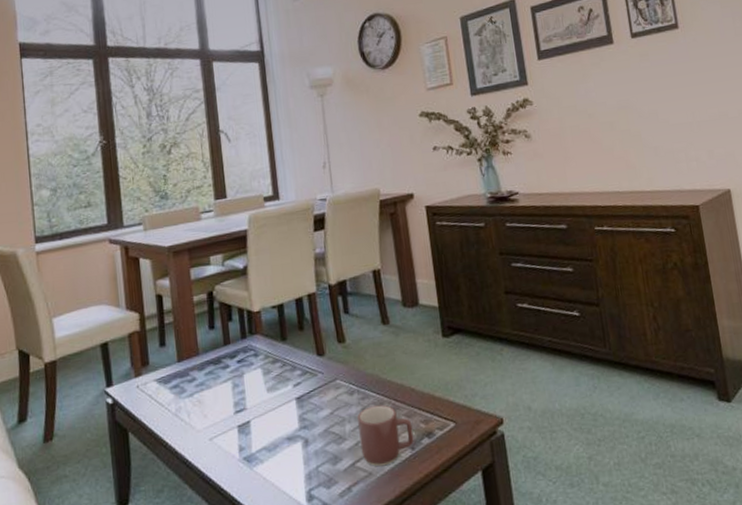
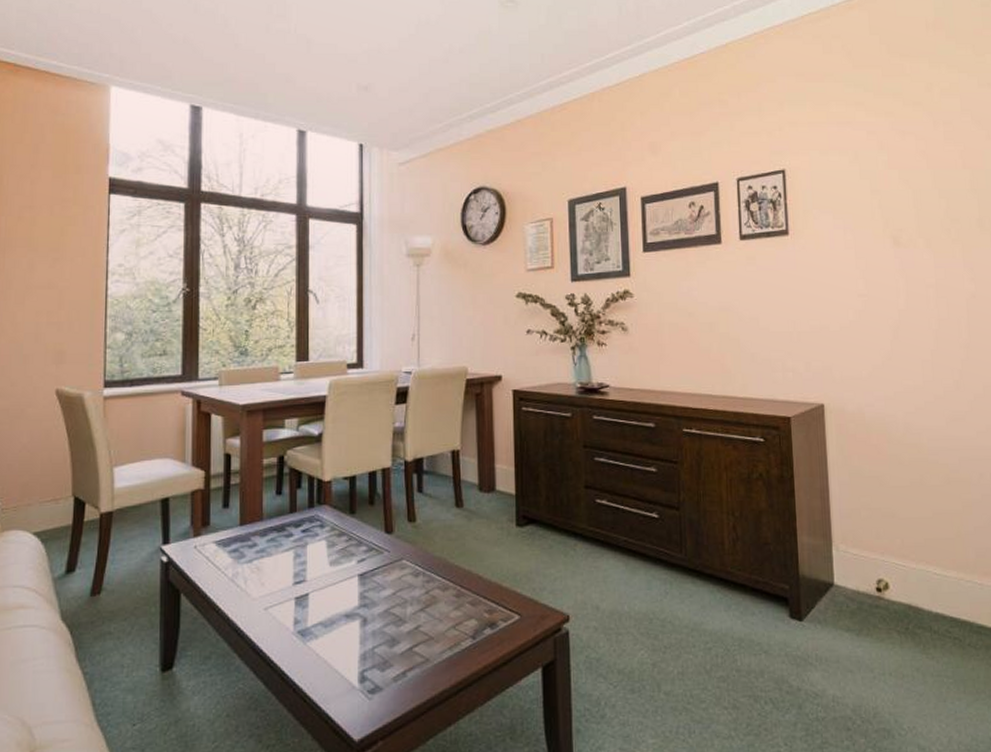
mug: present [357,404,414,467] -> none [420,590,476,654]

